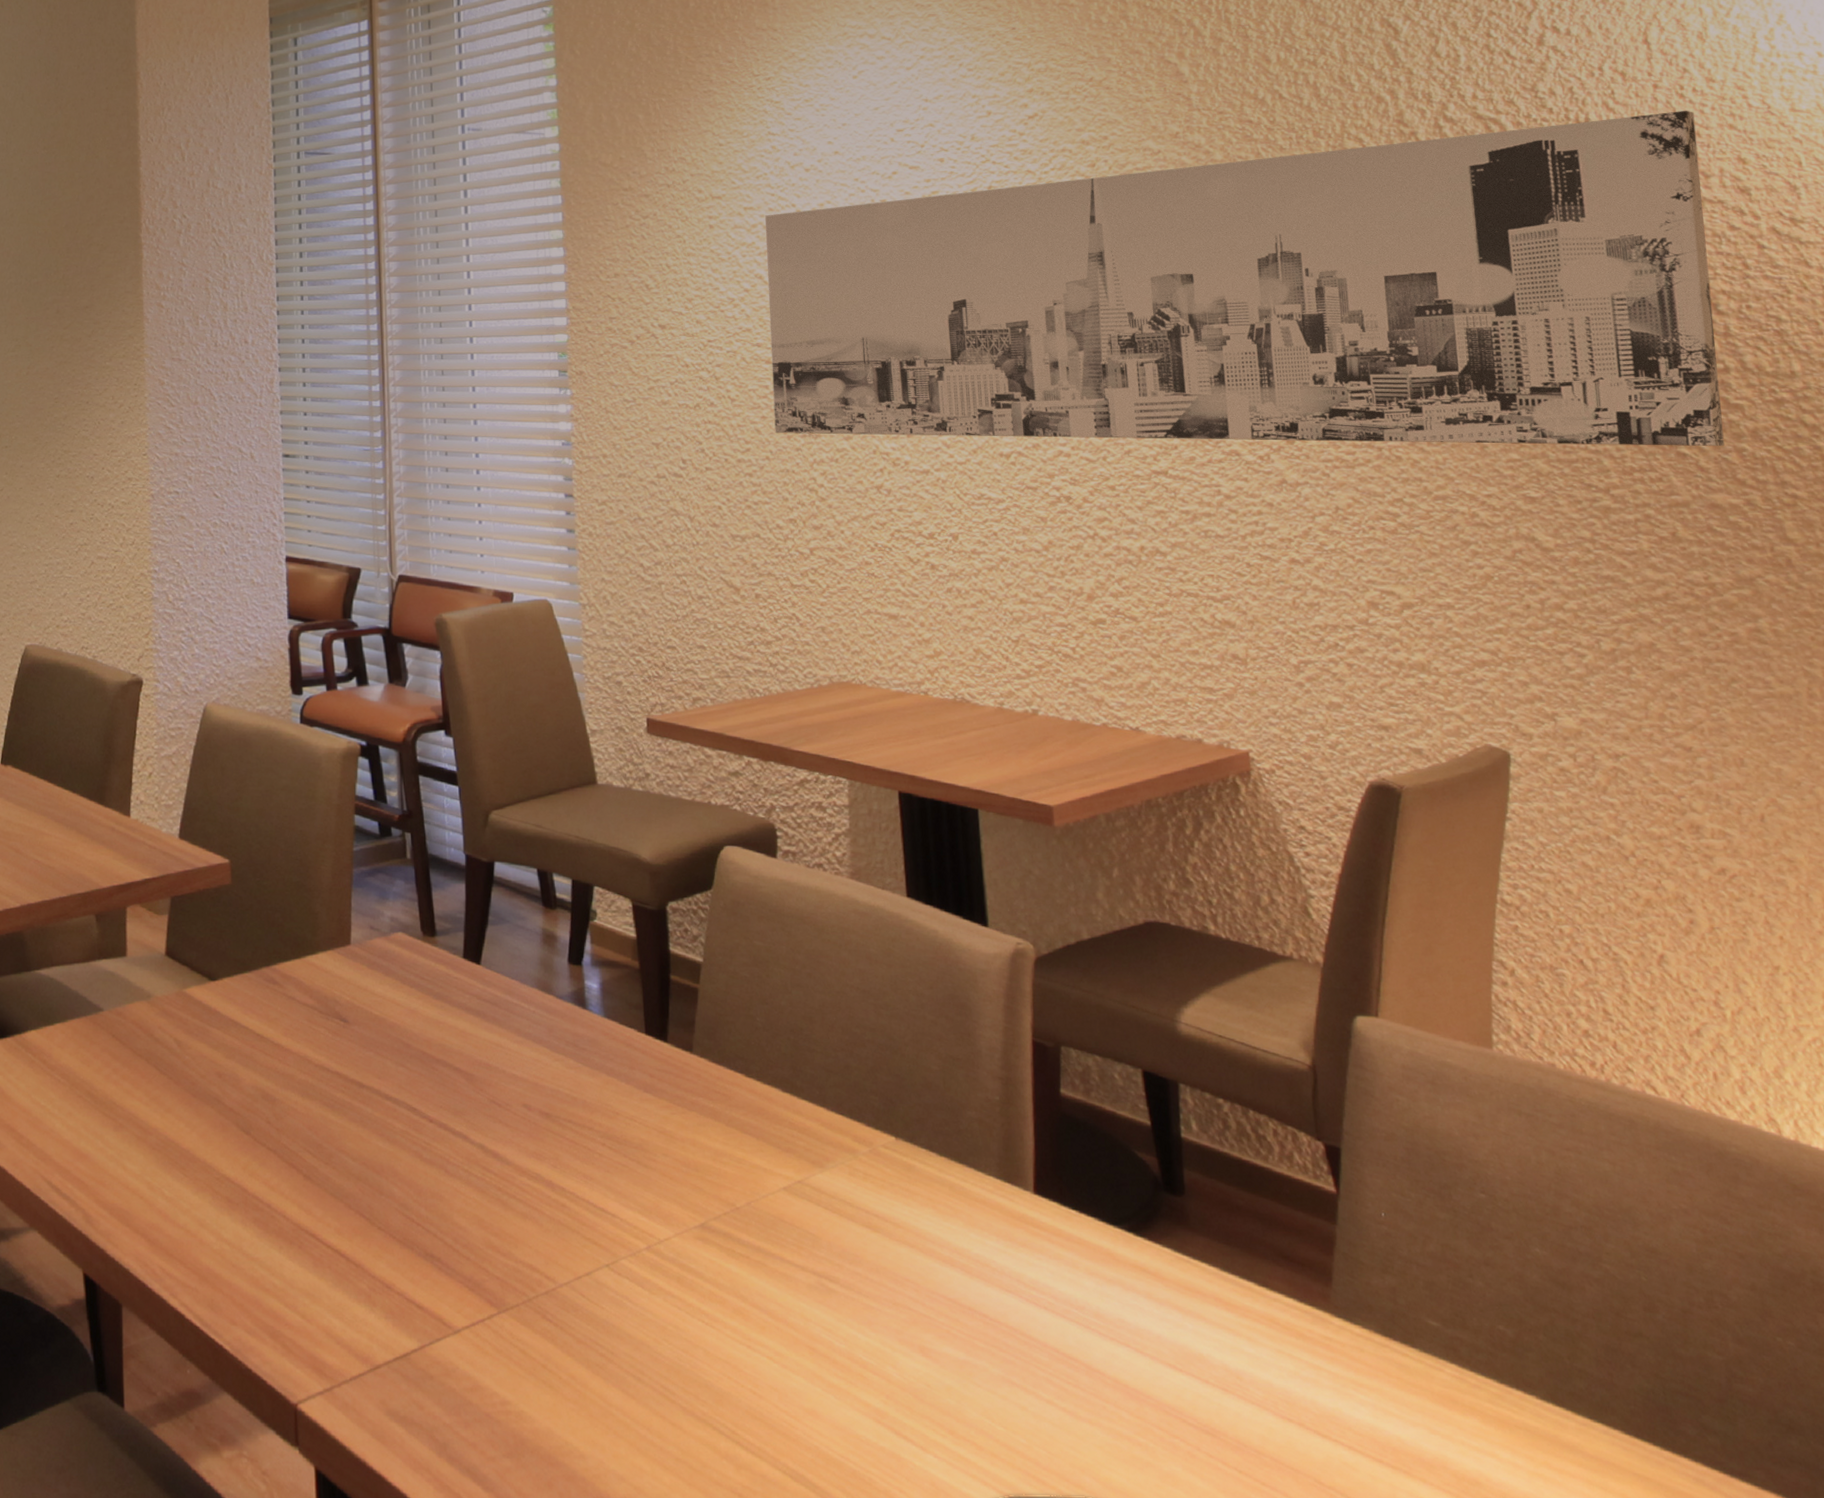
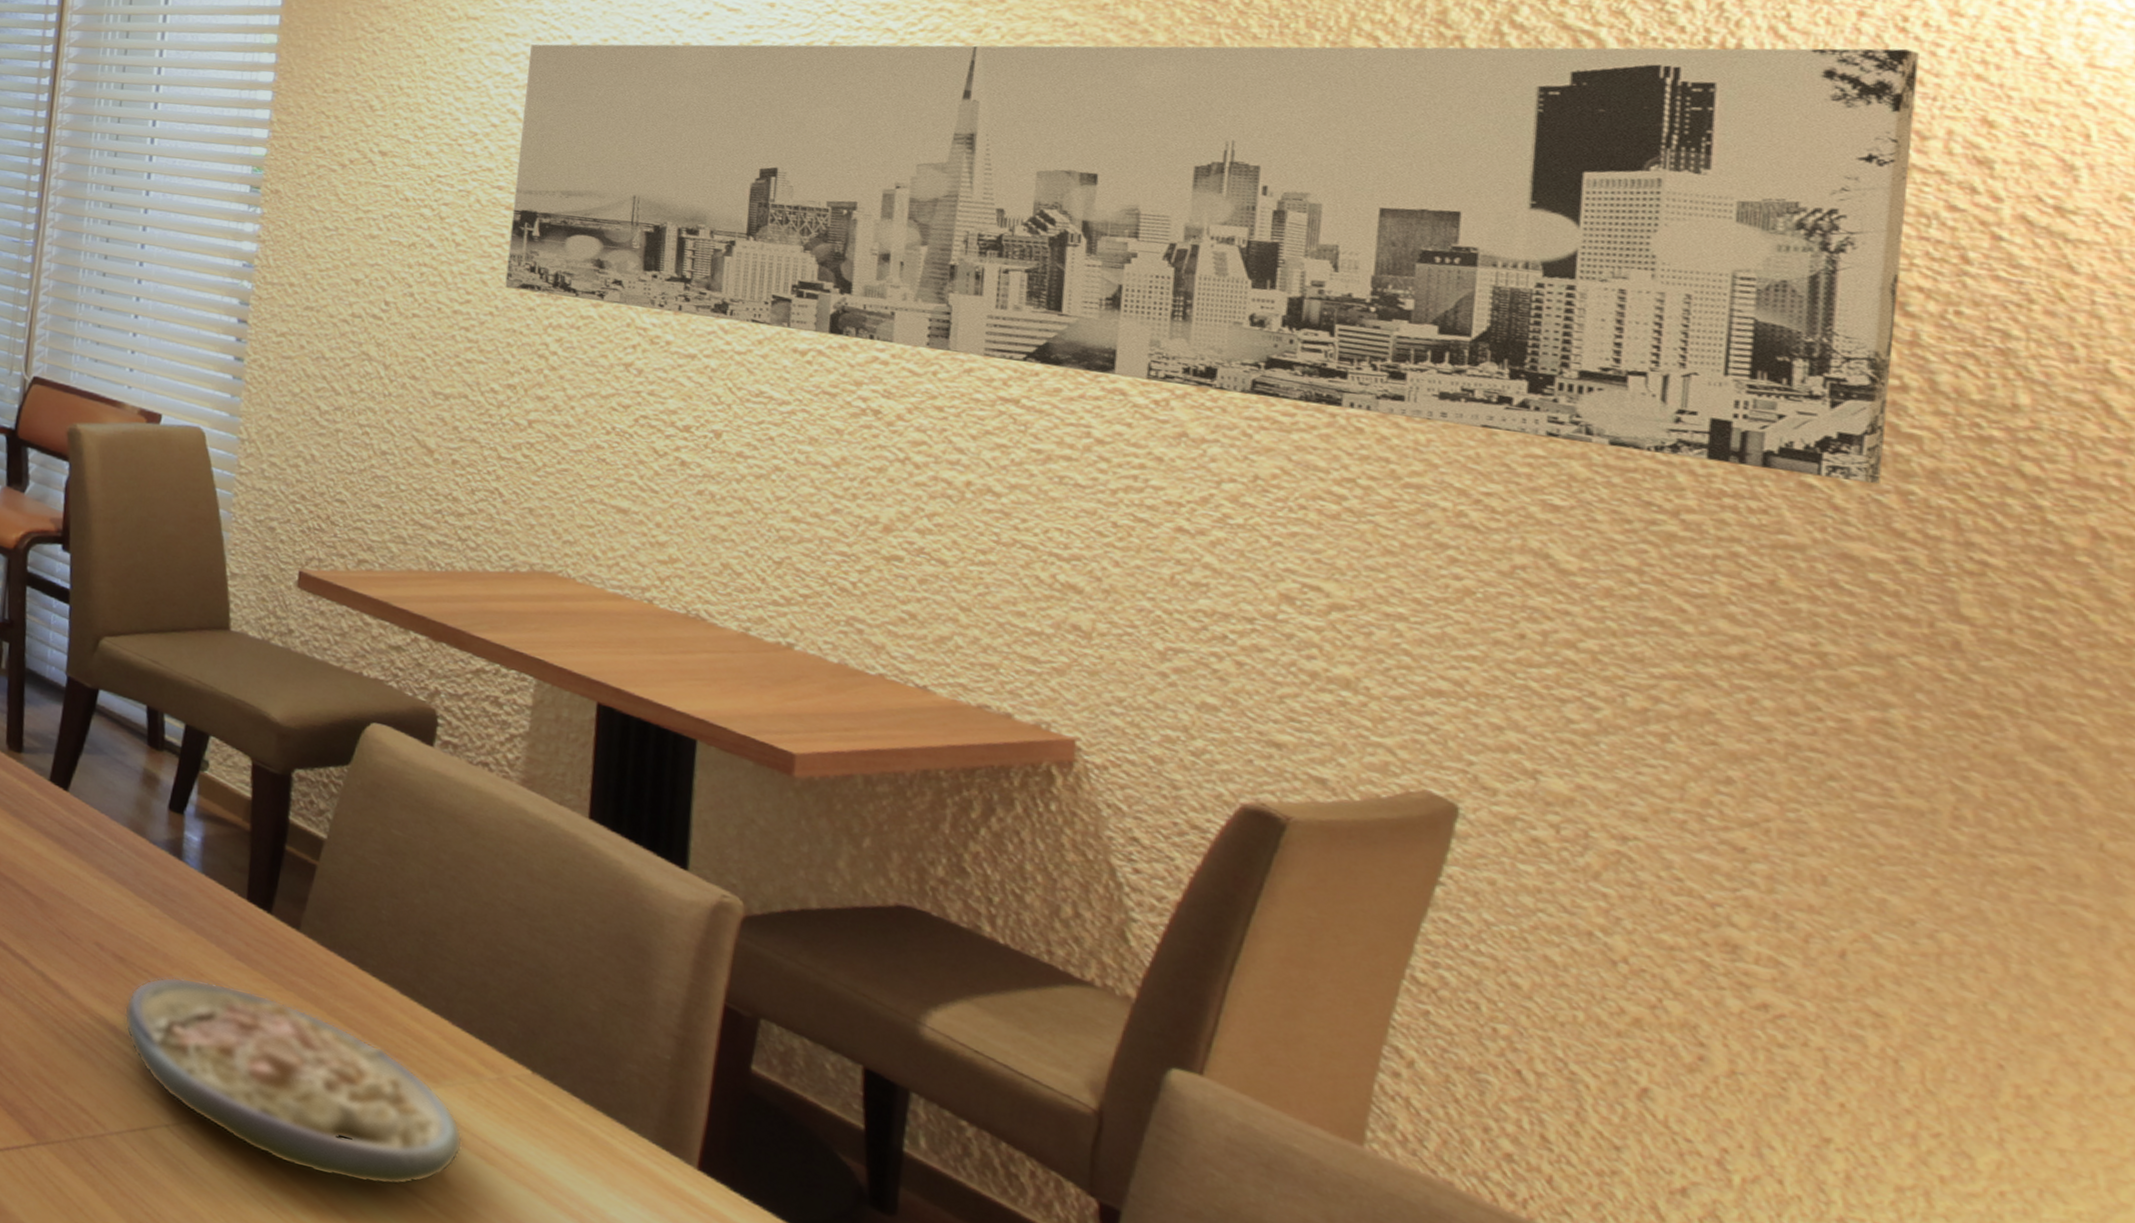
soup: none [556,1118,851,1277] -> present [123,976,464,1186]

